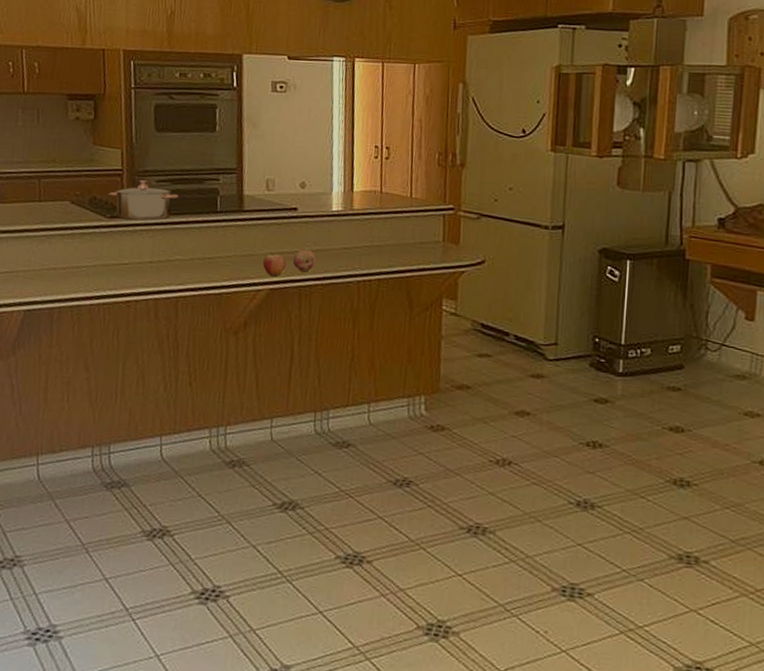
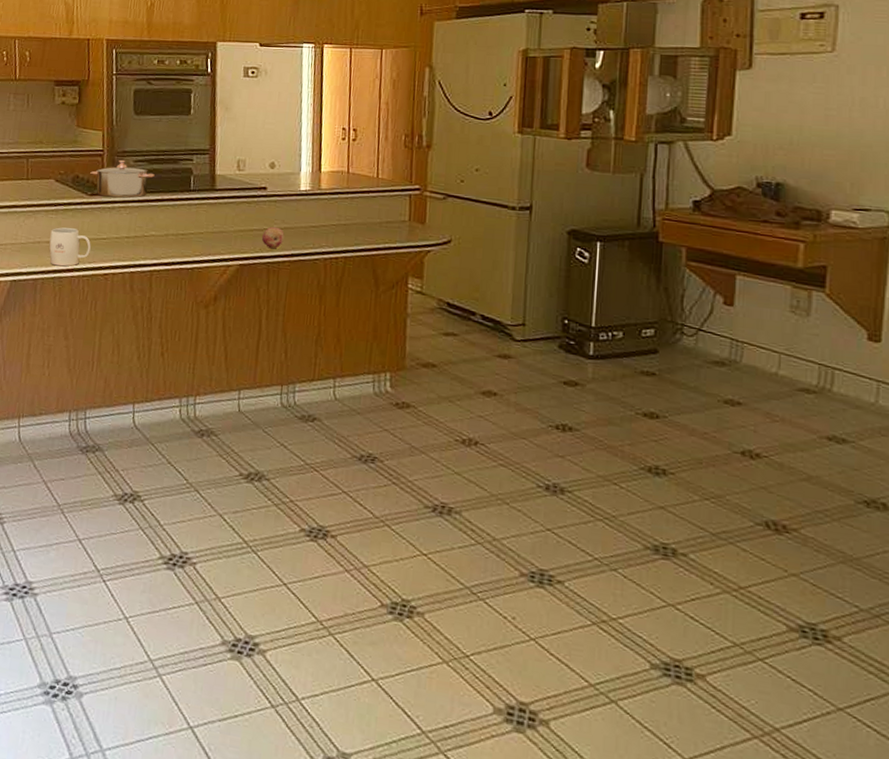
mug: none [65,252,112,294] -> present [49,227,92,267]
fruit: present [263,252,287,275] -> none [233,230,256,252]

